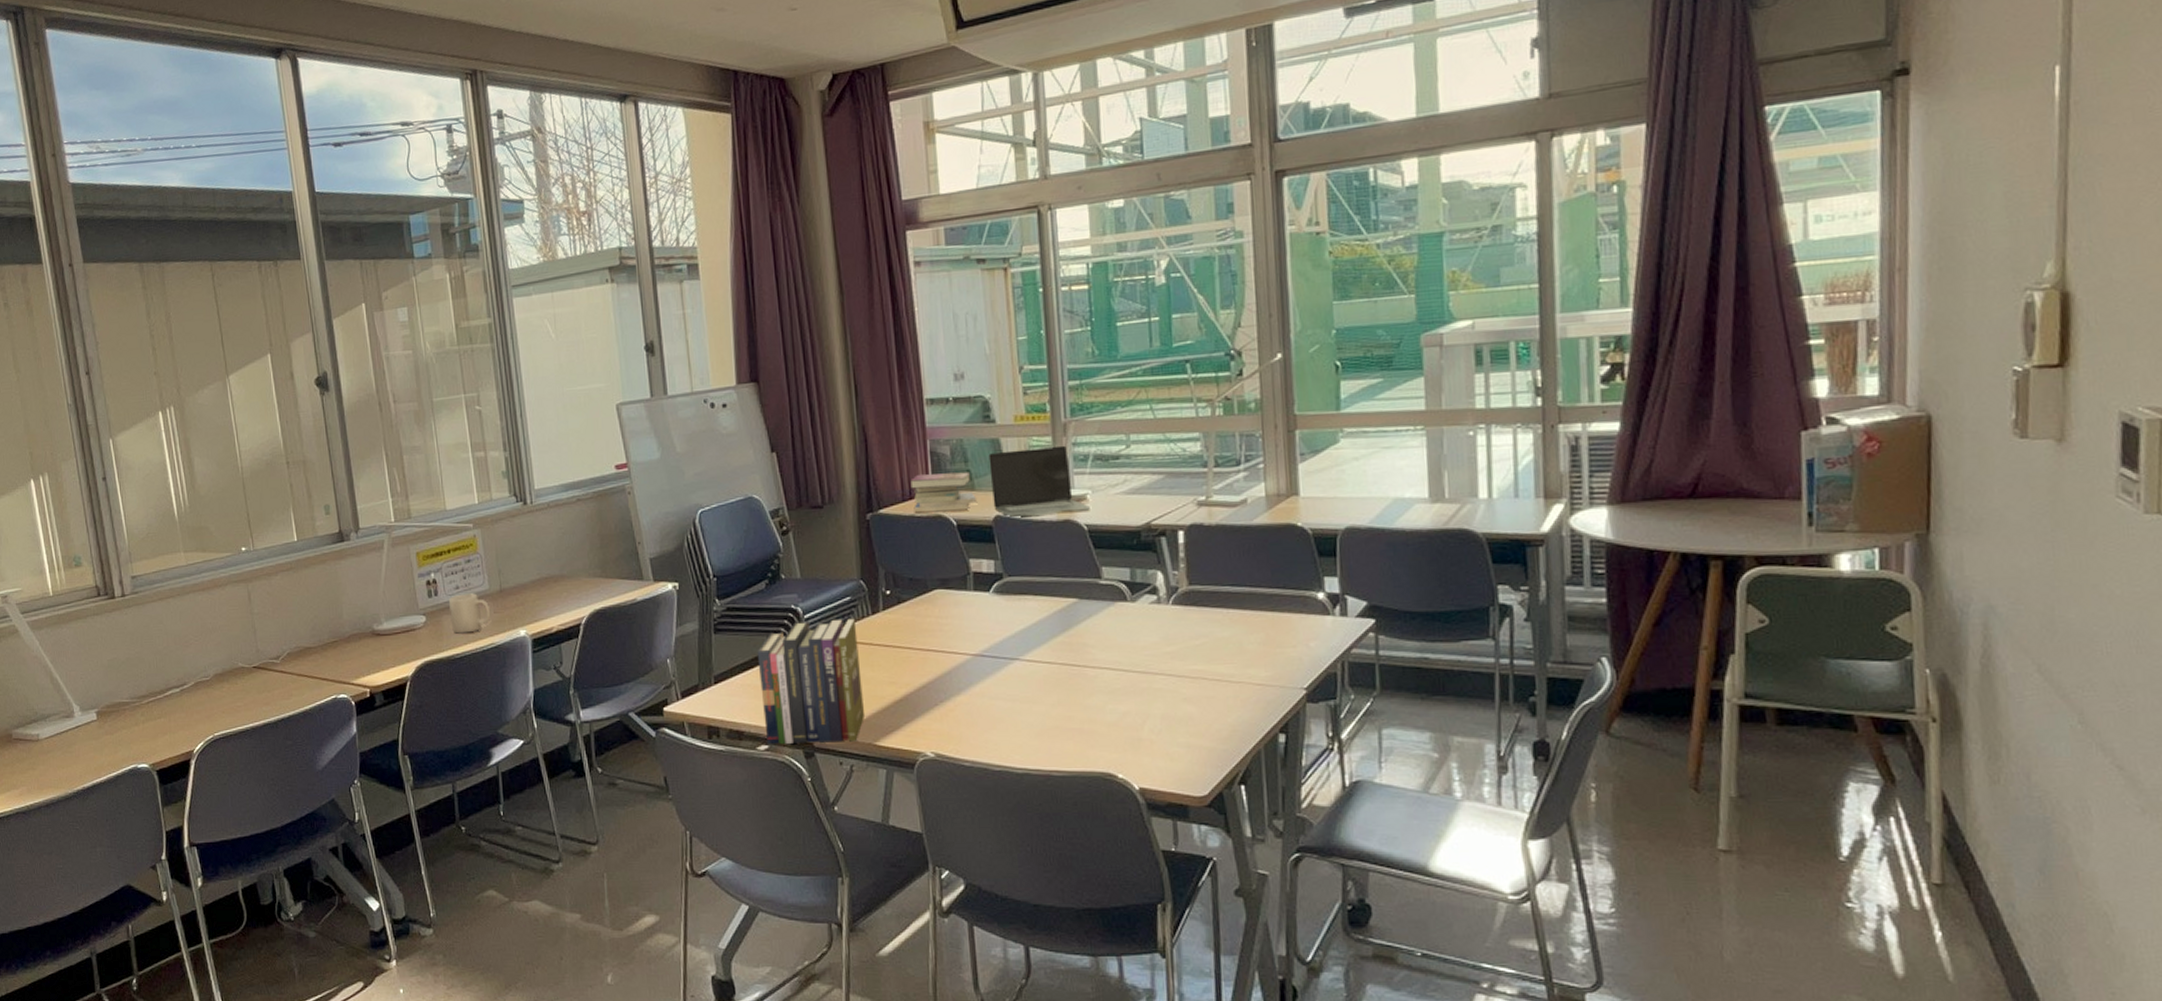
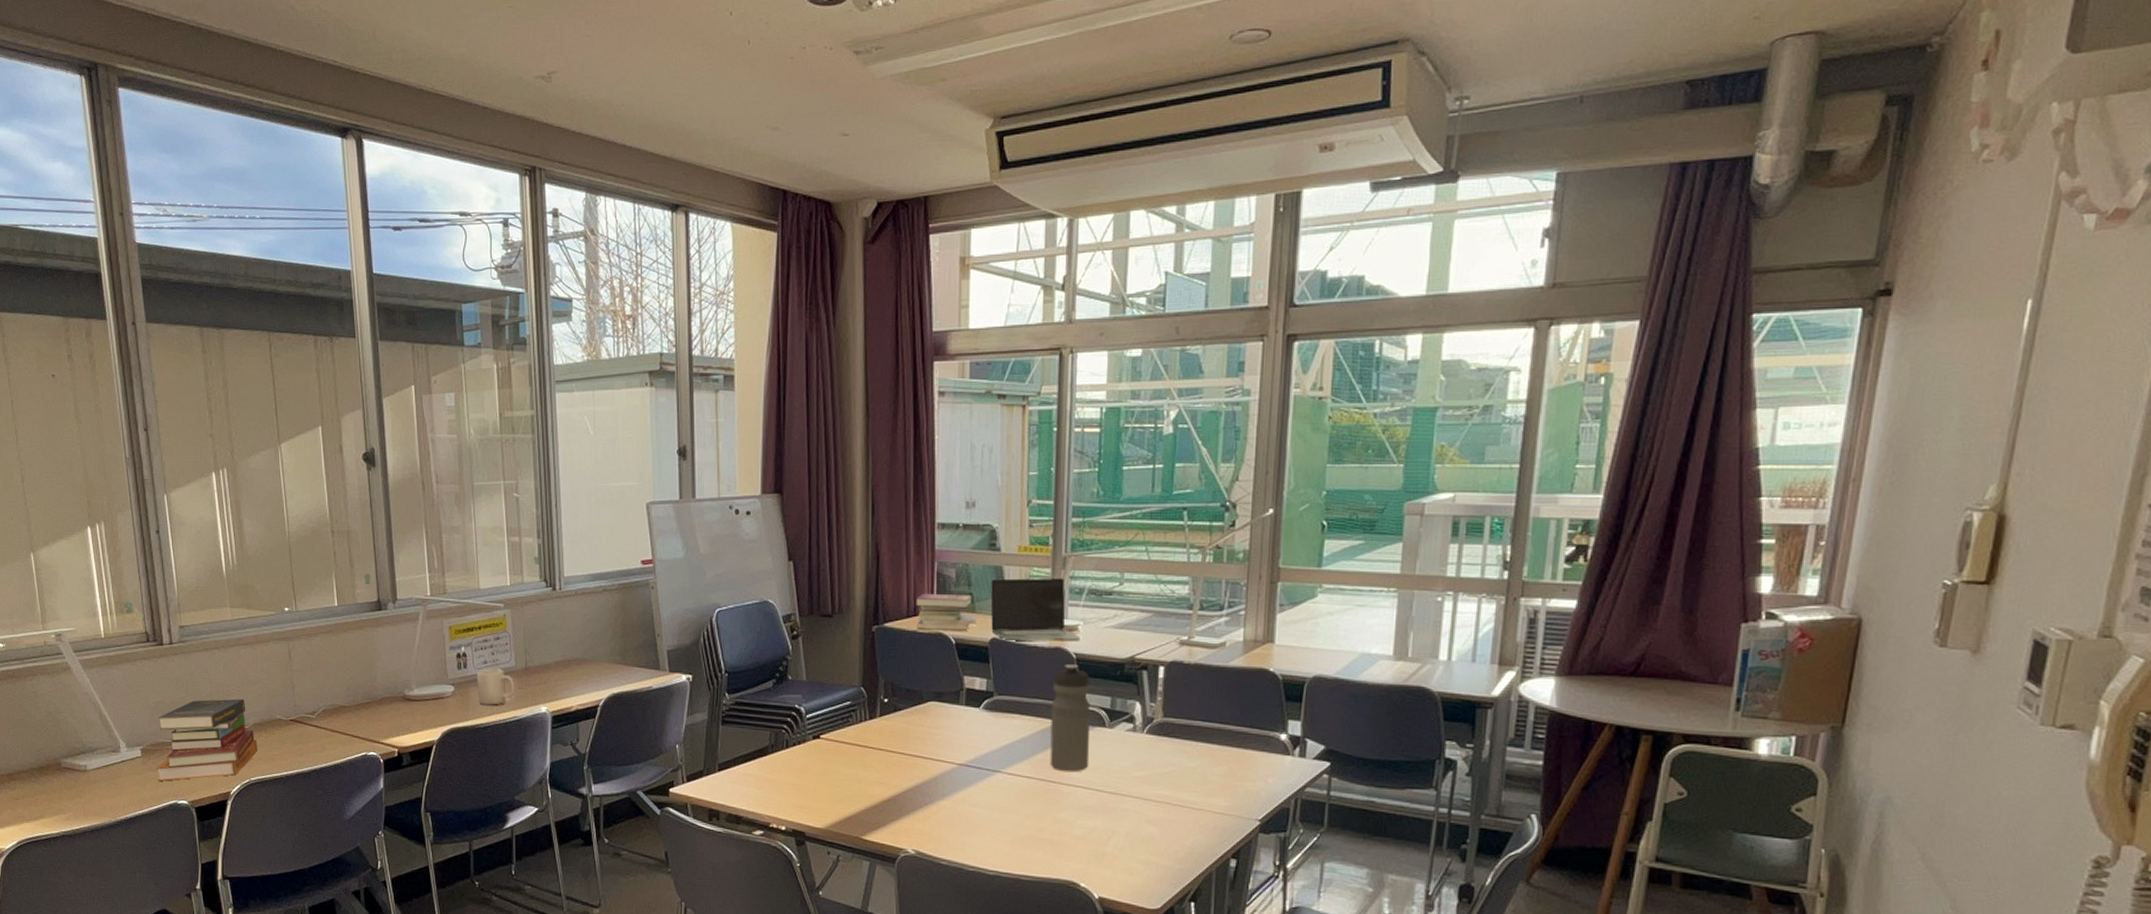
books: none [113,648,221,745] -> present [156,698,258,781]
books: present [757,618,866,745] -> none [760,719,855,834]
water bottle: none [1066,535,1114,654] -> present [1050,663,1091,773]

